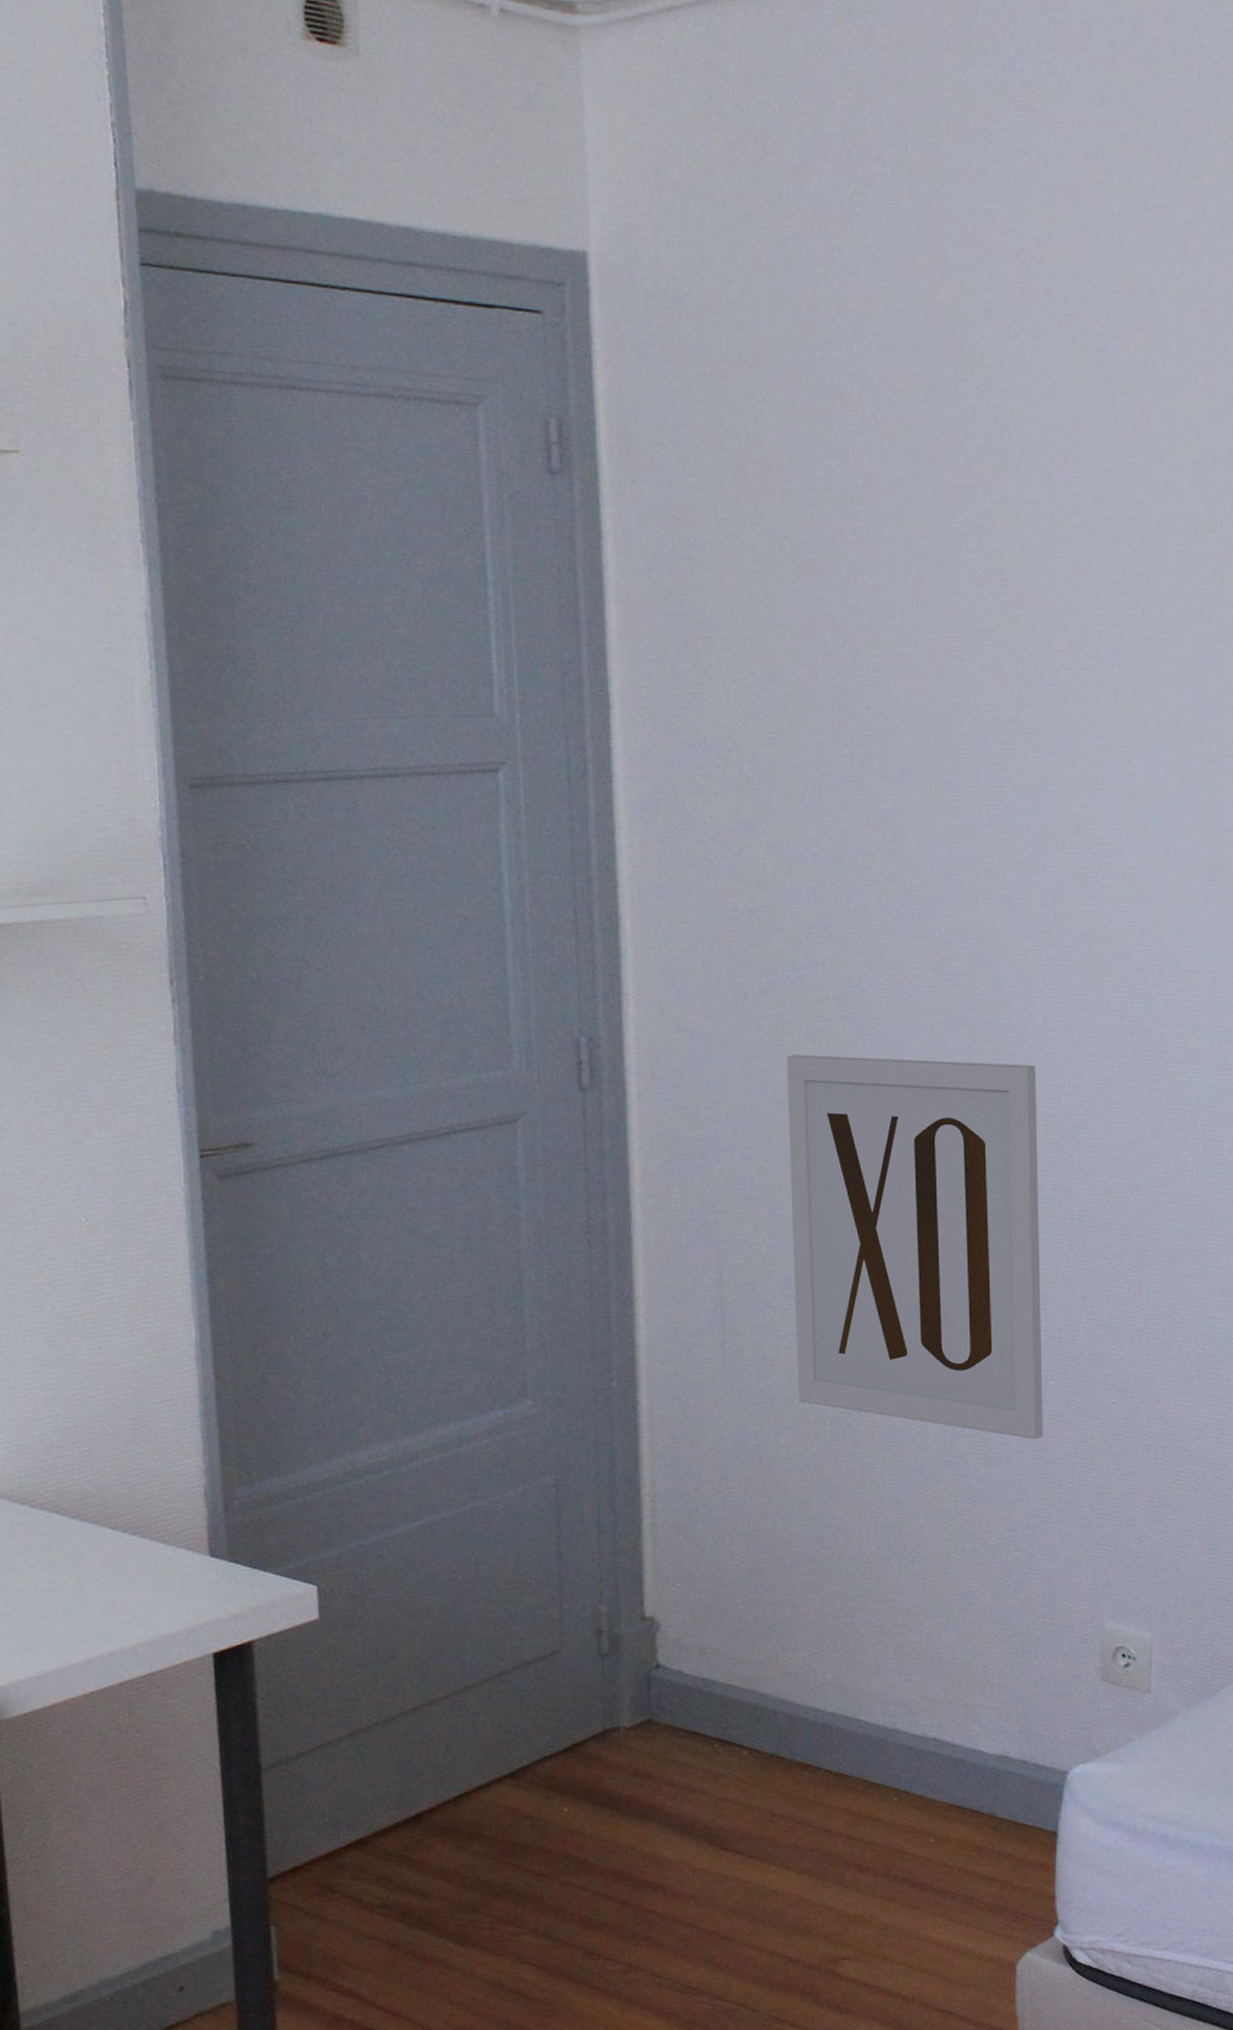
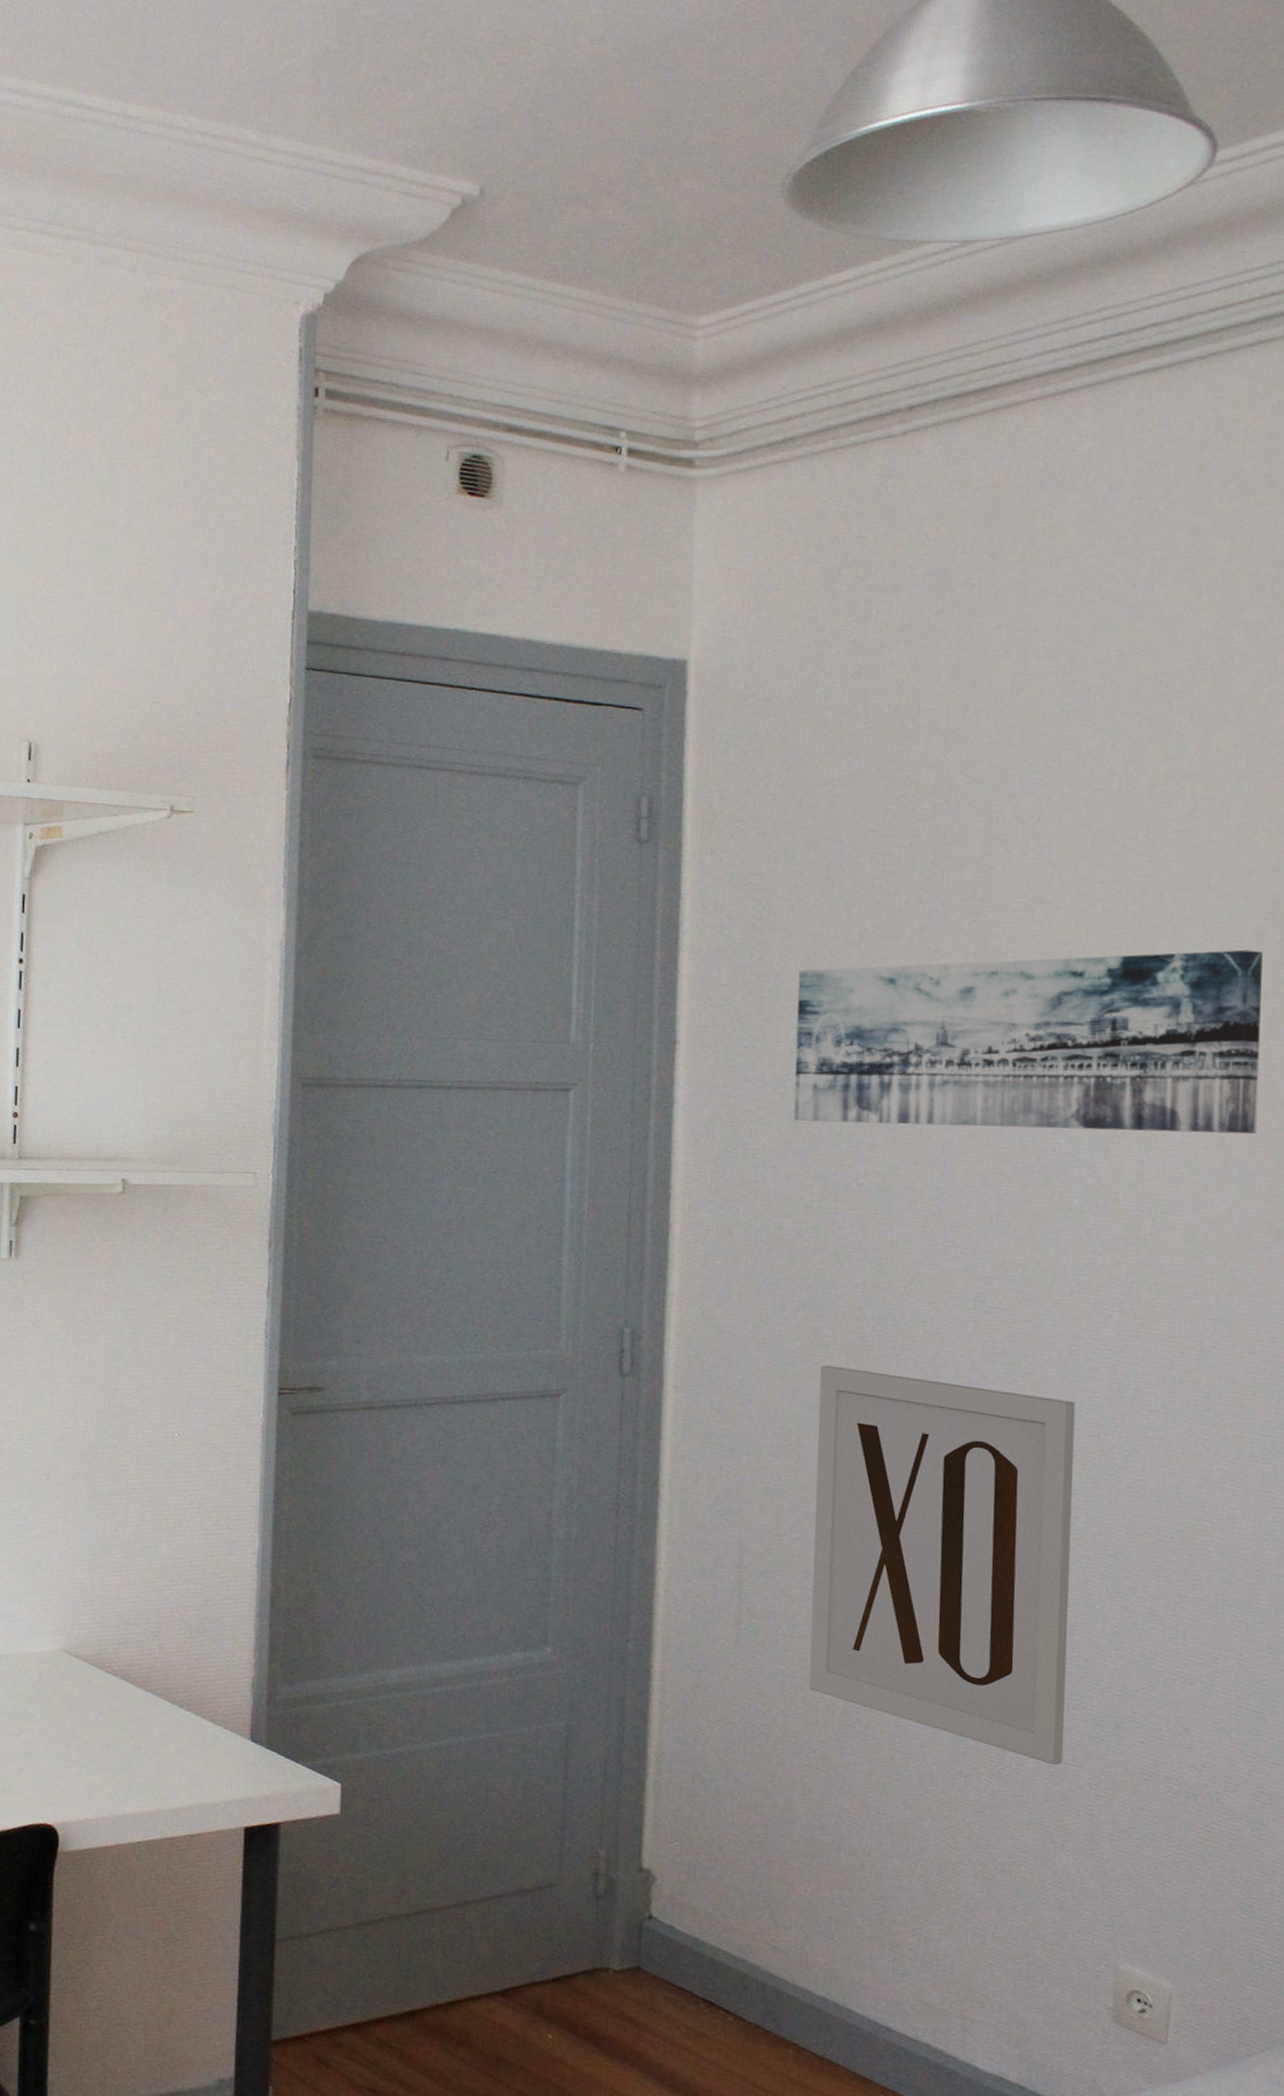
wall art: none [734,570,1189,787] -> present [793,949,1263,1134]

